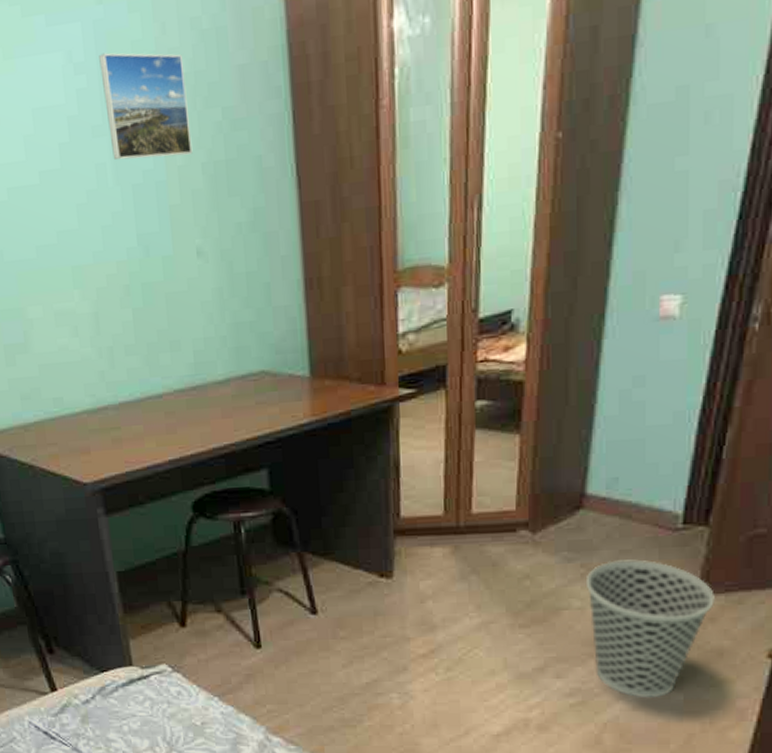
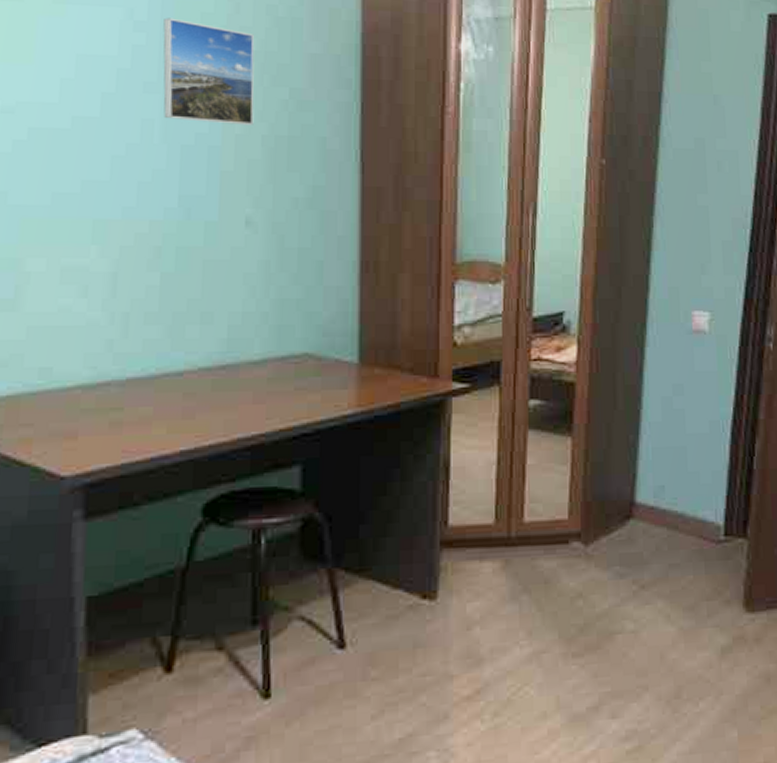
wastebasket: present [585,559,715,698] -> none [638,574,758,738]

